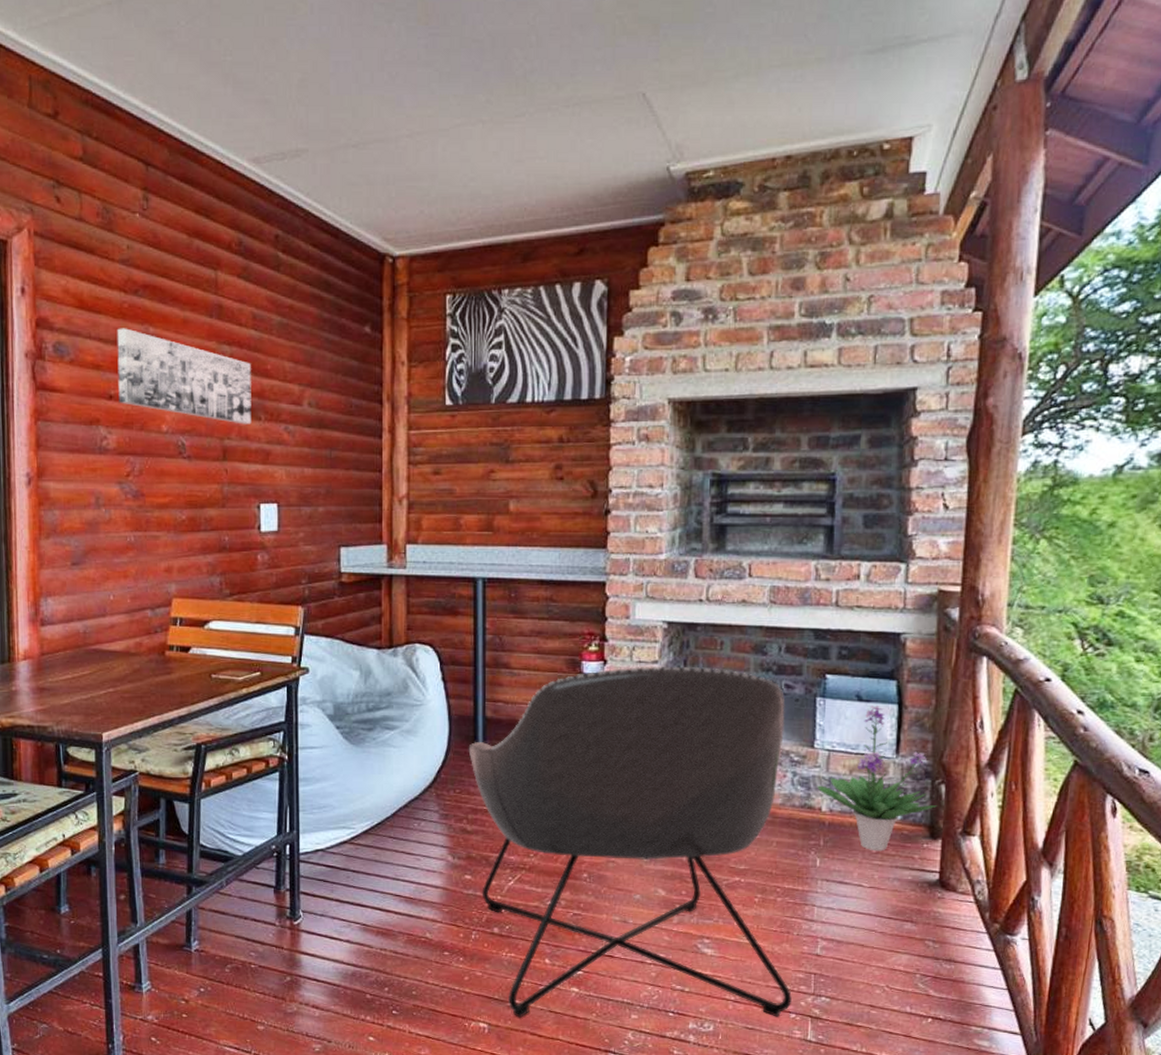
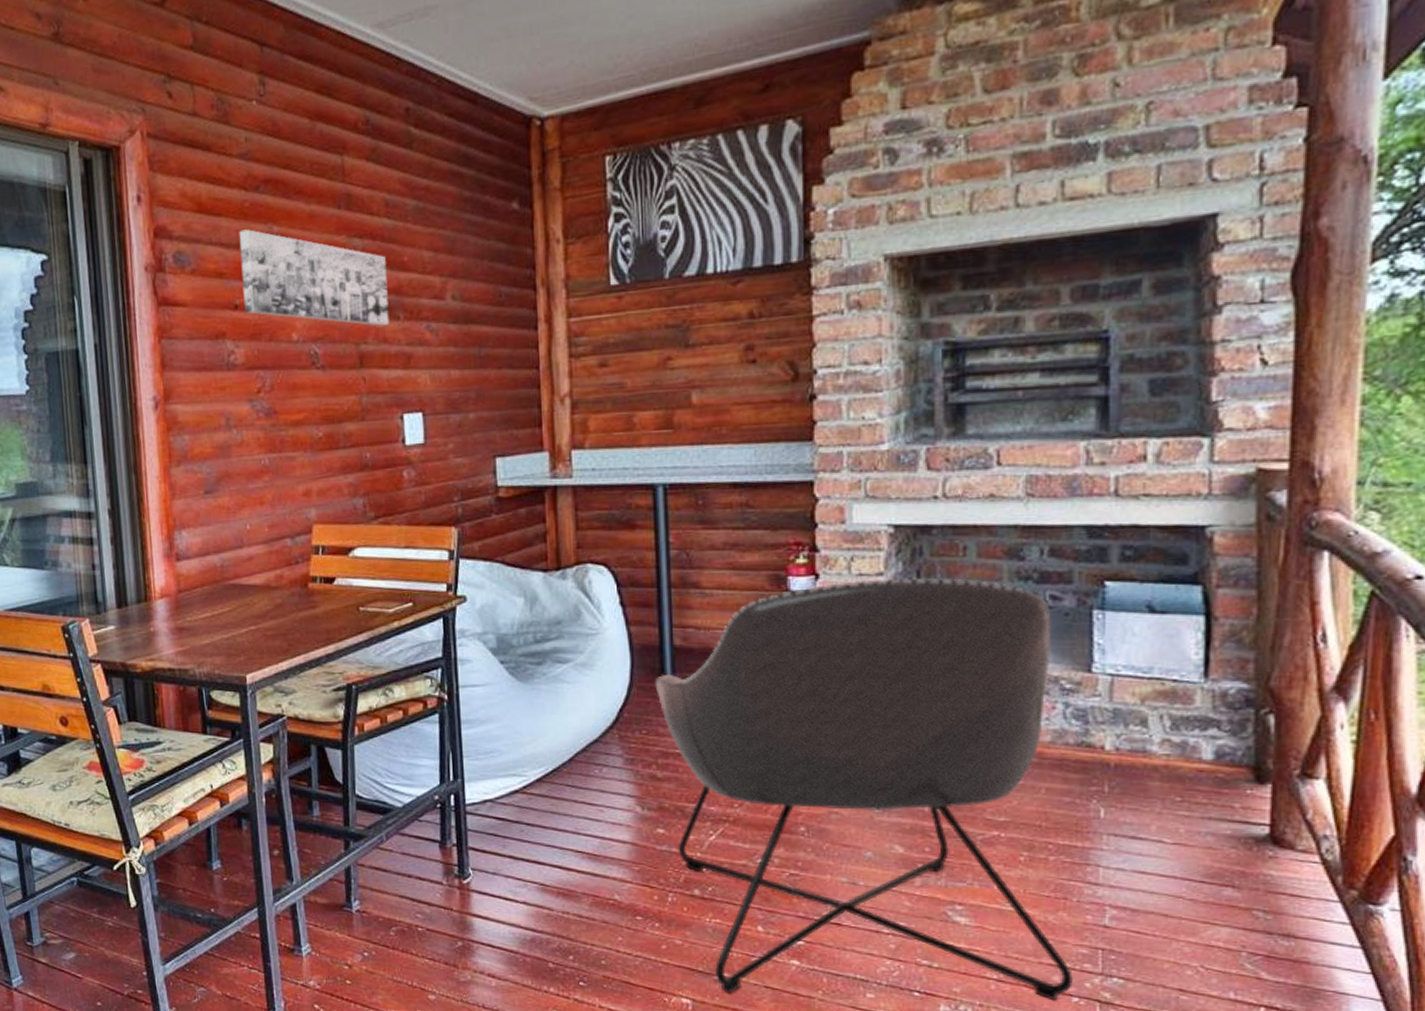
potted plant: present [816,706,938,852] -> none [1096,618,1265,799]

